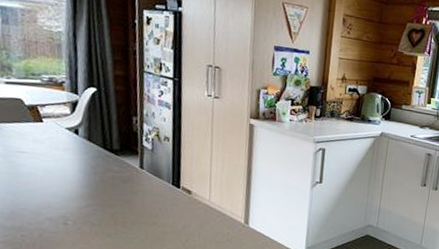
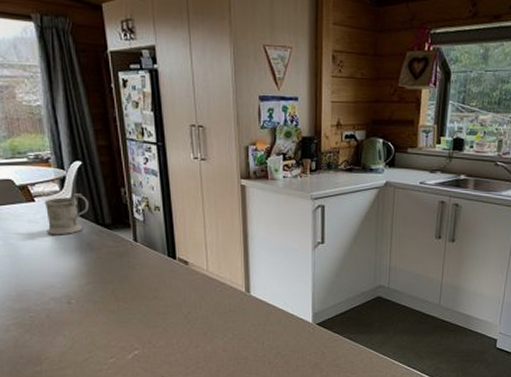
mug: none [51,118,99,157] -> present [44,194,89,235]

